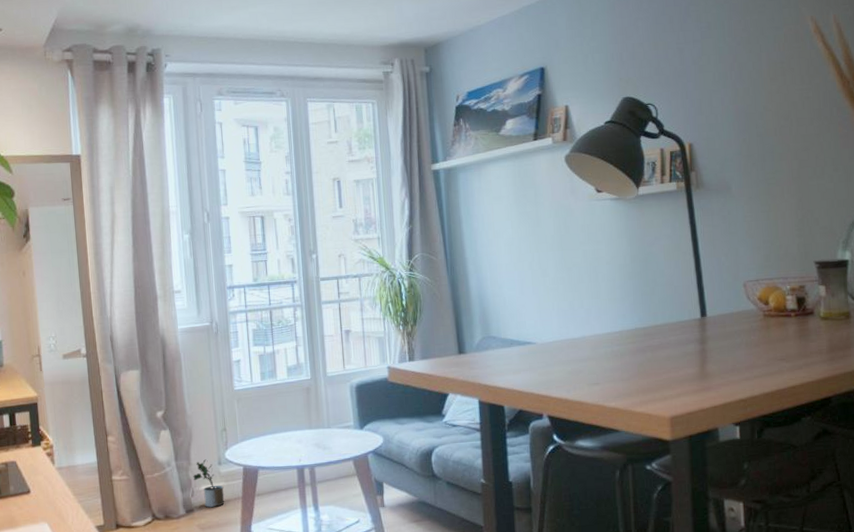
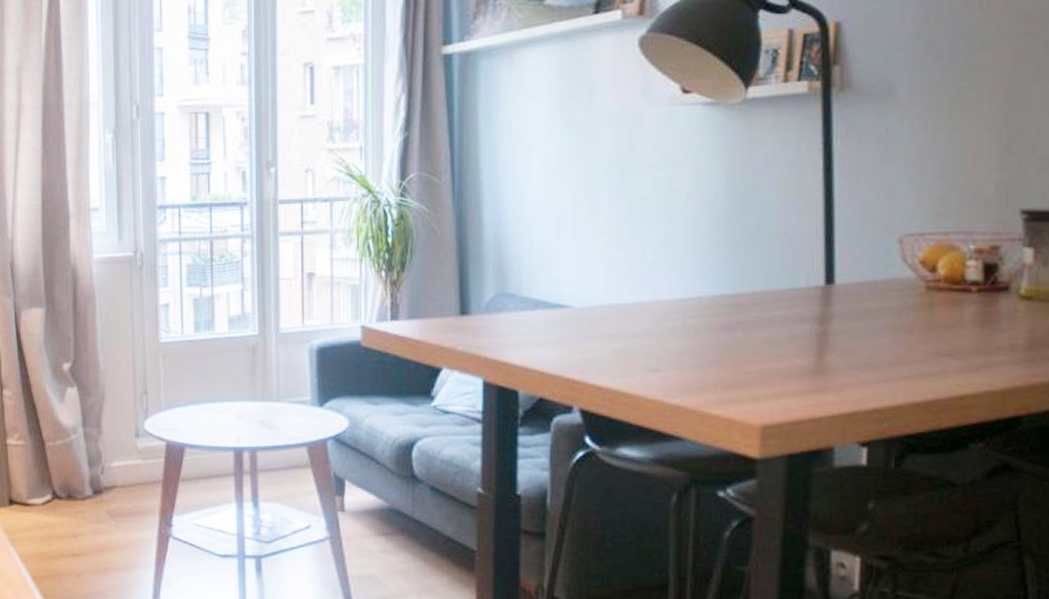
potted plant: present [193,459,225,508] -> none [103,428,141,490]

